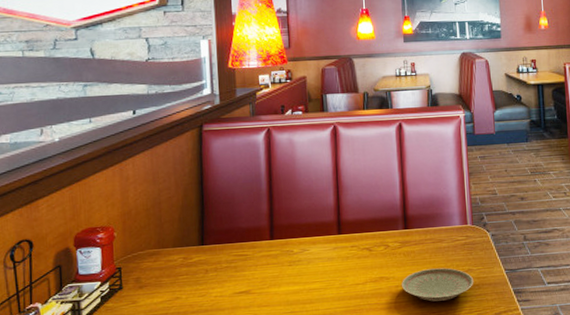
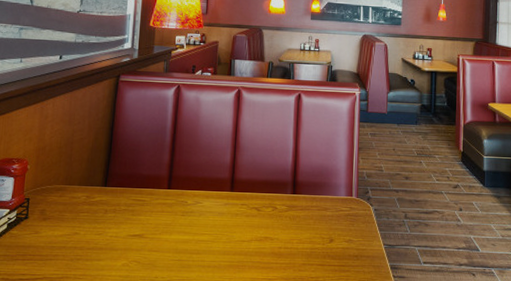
plate: present [402,267,474,302] -> none [285,235,353,267]

